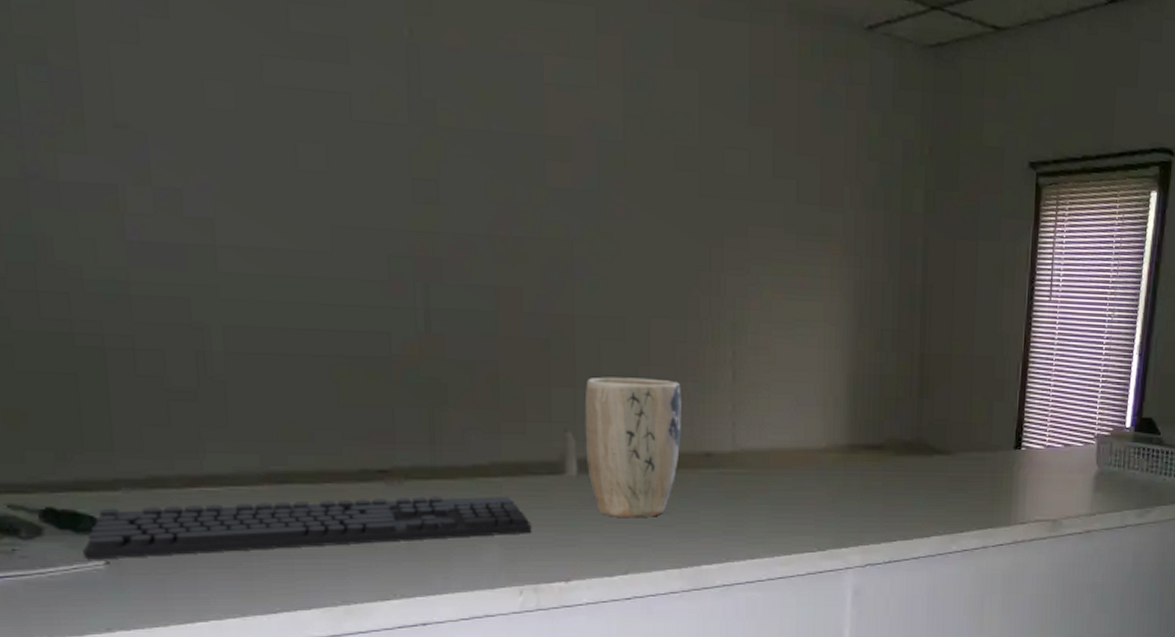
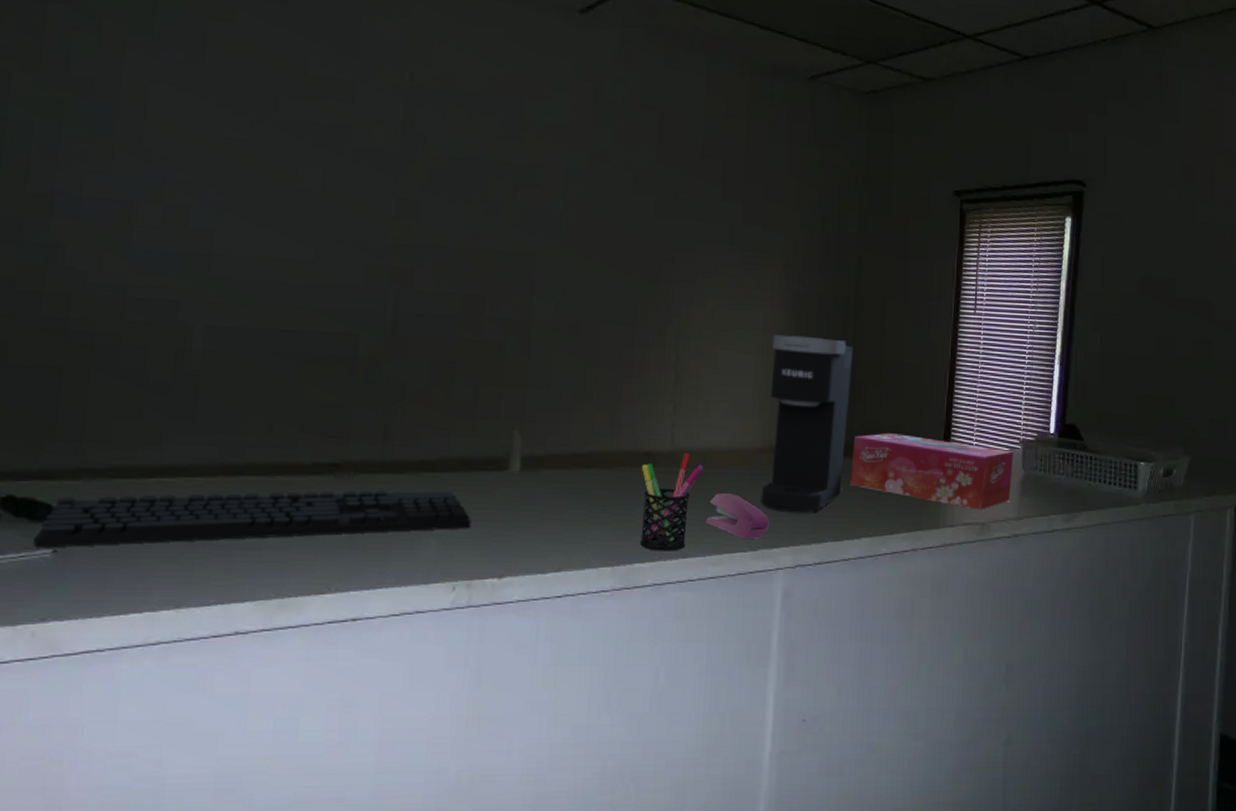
plant pot: present [584,377,681,519] -> none [530,378,626,515]
pen holder: none [702,454,768,553] -> present [639,453,704,551]
stapler: none [772,494,837,540] -> present [705,493,769,540]
coffee maker: none [828,326,921,513] -> present [760,334,854,513]
tissue box: none [919,429,1088,506] -> present [850,432,1014,510]

